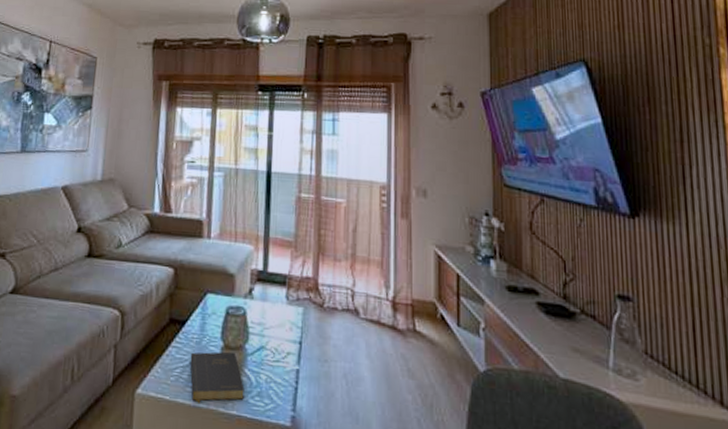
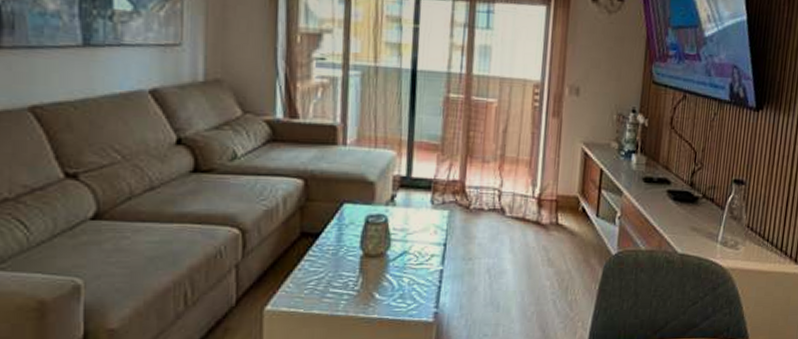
book: present [190,351,245,403] -> none [326,259,386,312]

